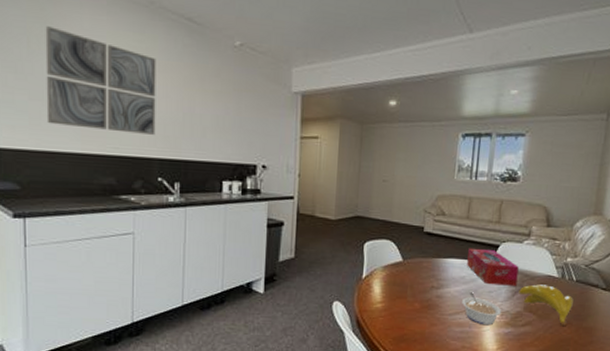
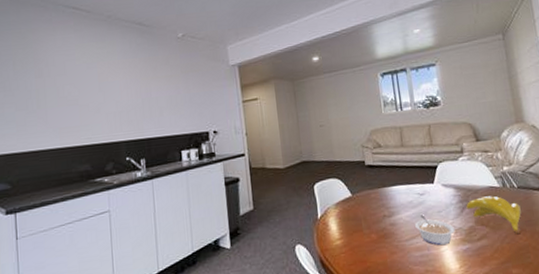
wall art: present [45,26,156,135] -> none [27,49,121,128]
tissue box: present [467,248,519,286] -> none [409,171,463,205]

